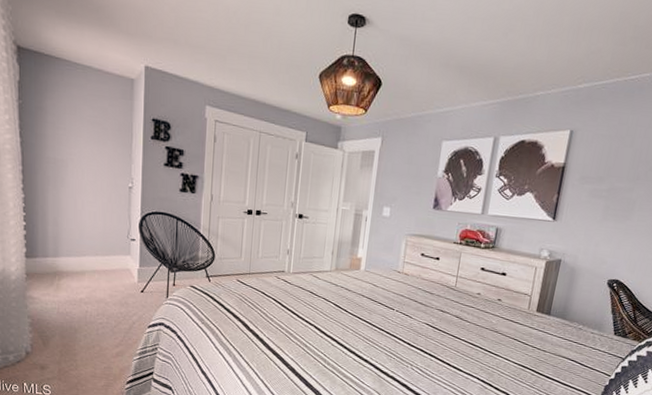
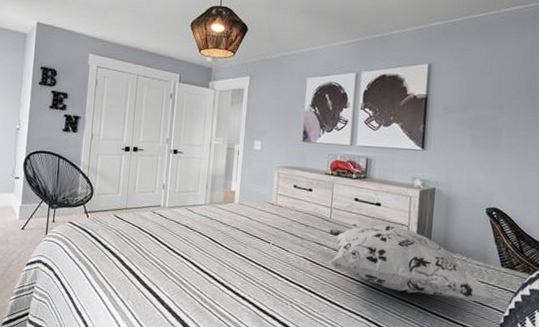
decorative pillow: none [450,293,608,368] -> present [329,223,500,304]

